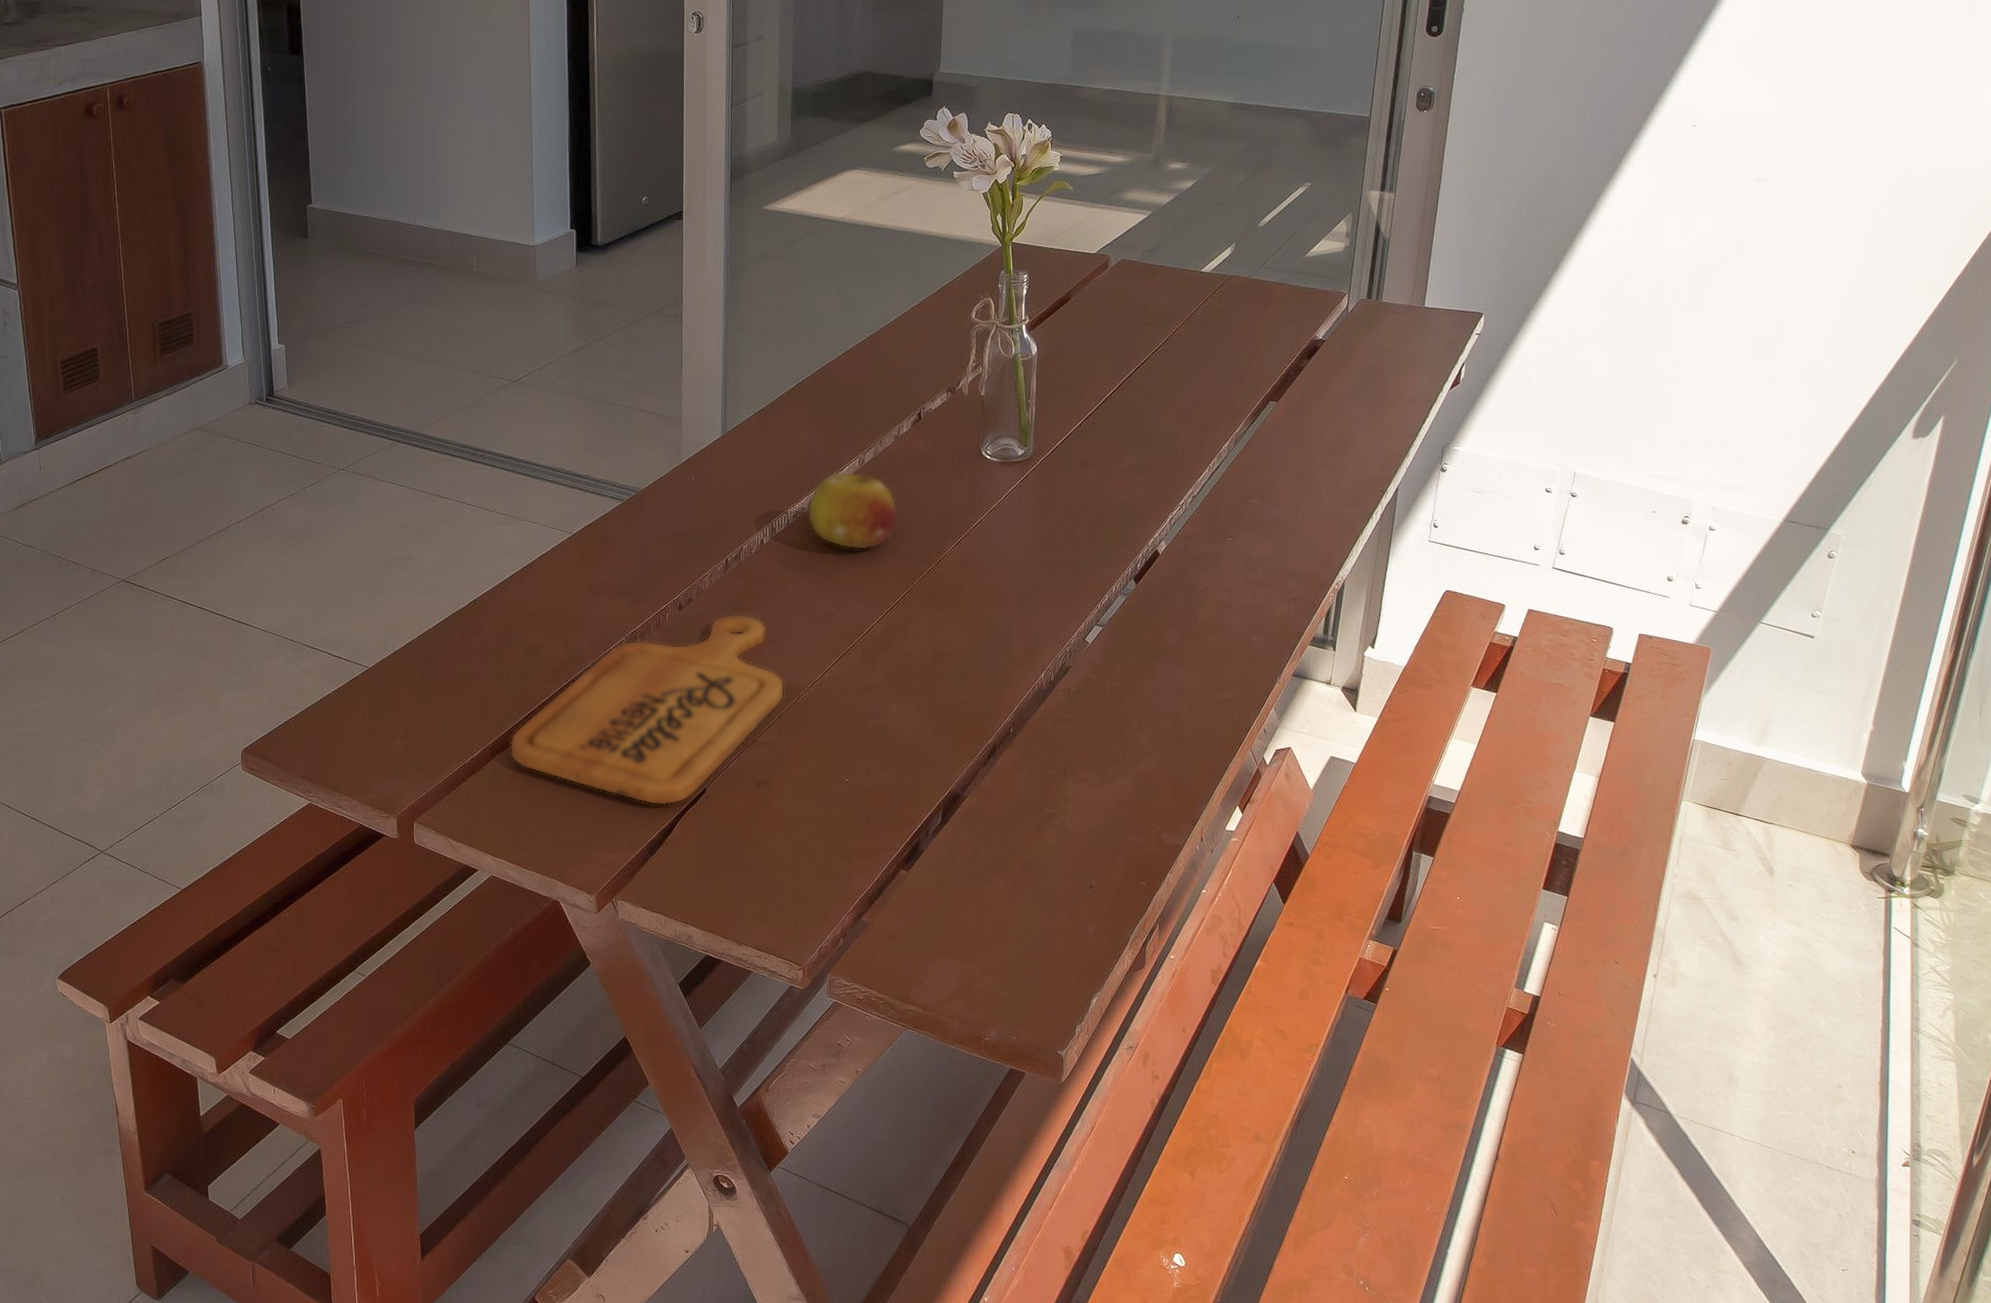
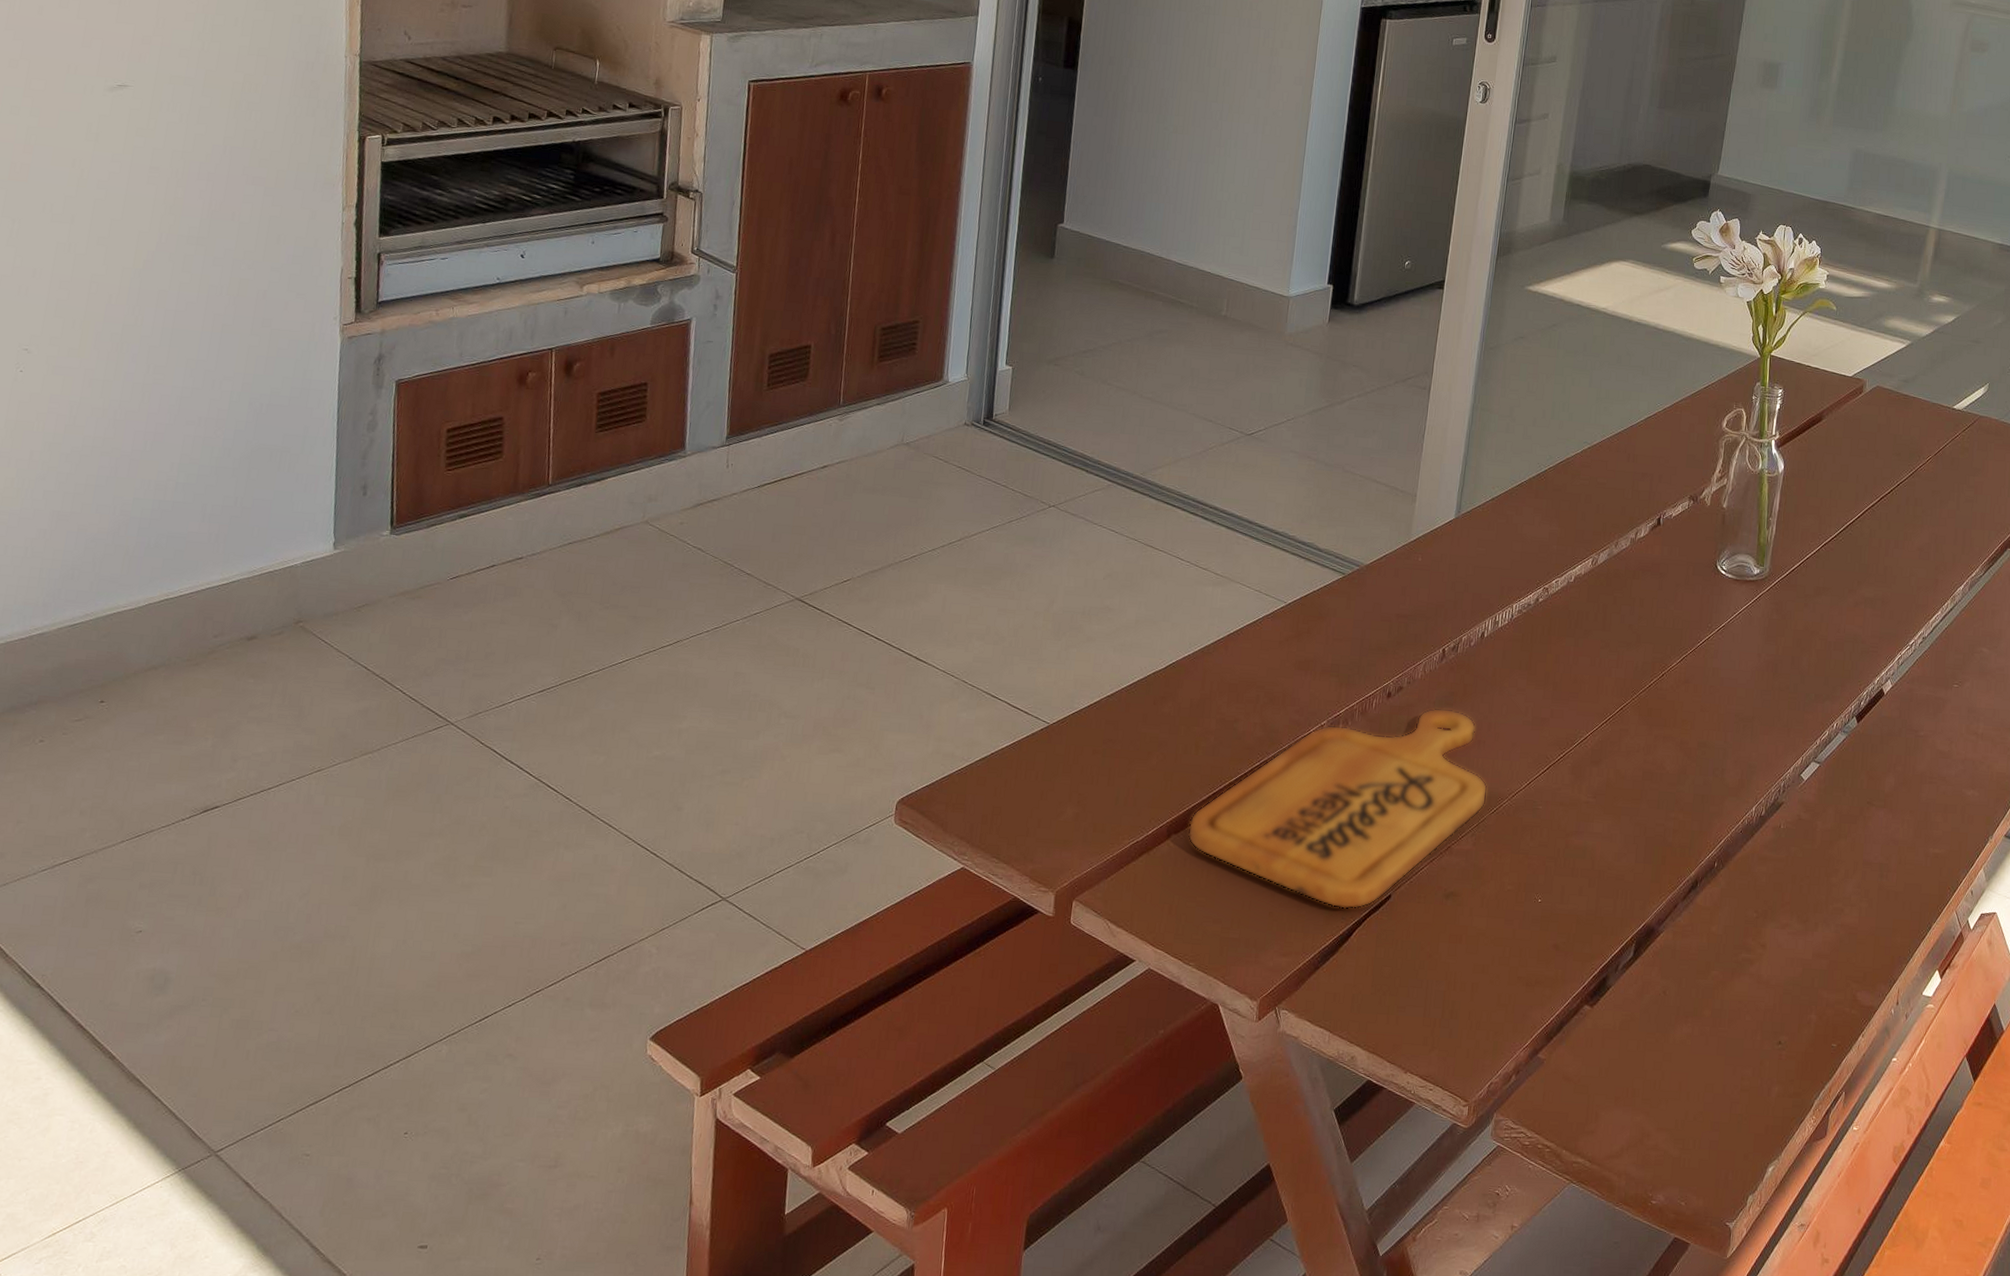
fruit: present [807,471,898,551] -> none [1533,569,1626,656]

